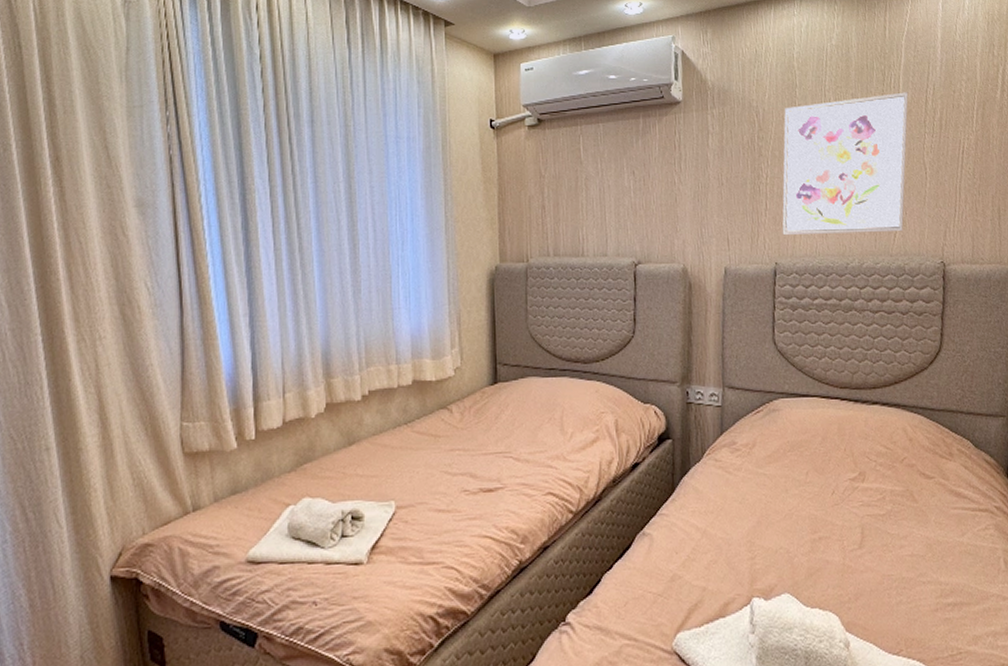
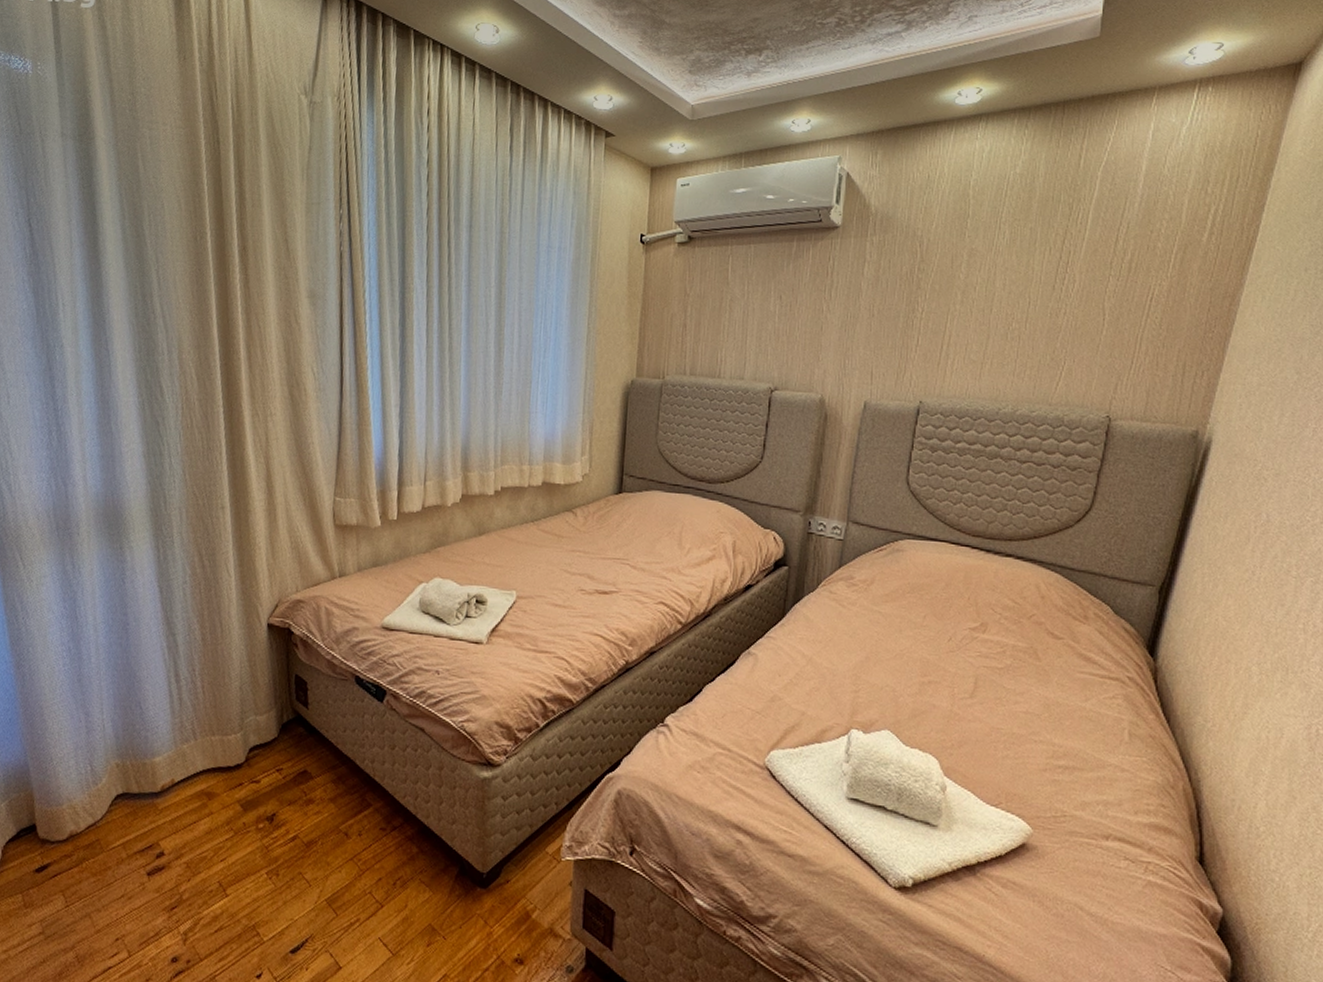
wall art: present [782,92,909,236] -> none [931,229,1097,380]

